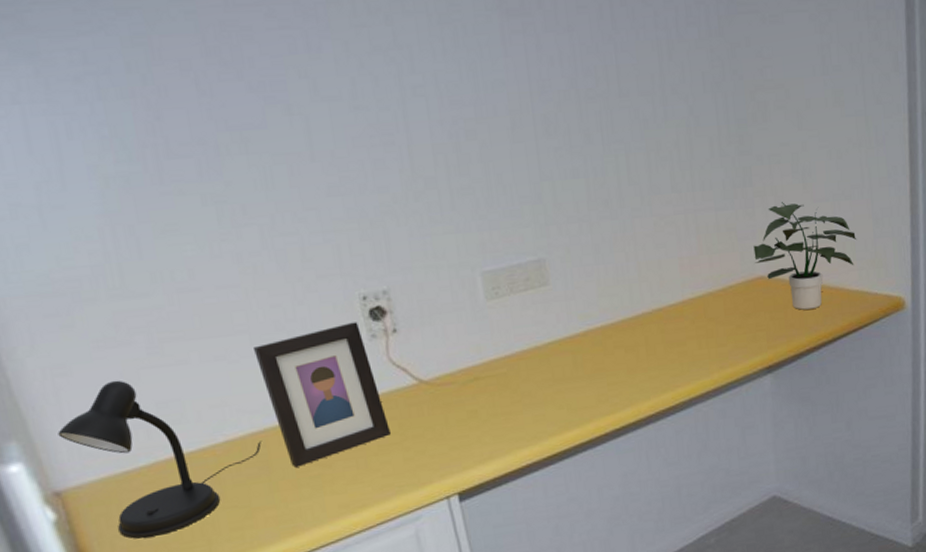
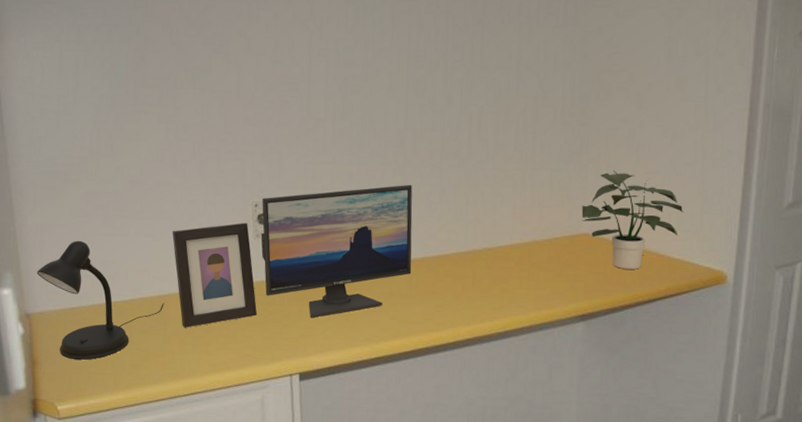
computer monitor: none [371,246,575,426] -> present [261,184,413,318]

